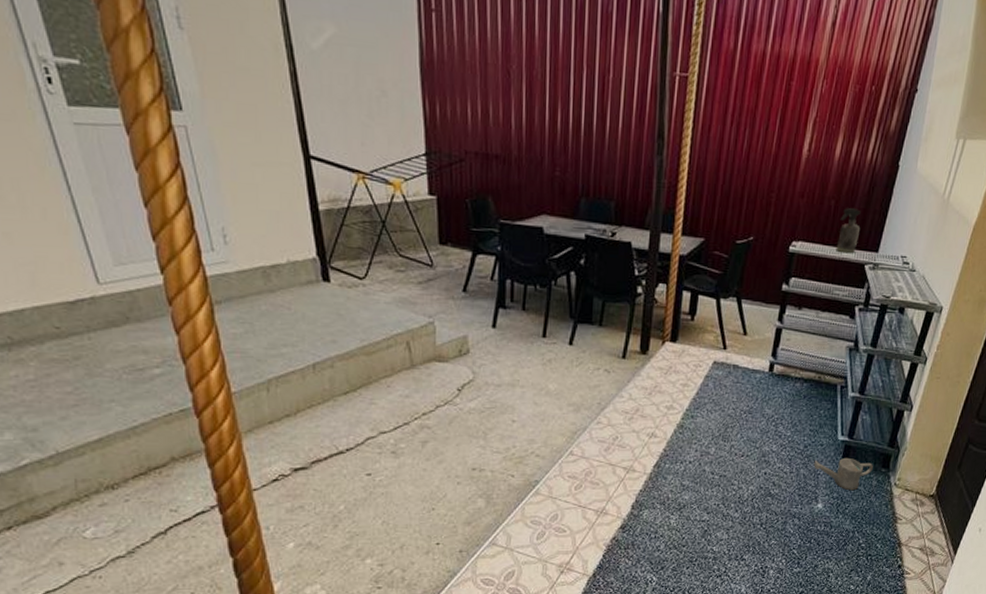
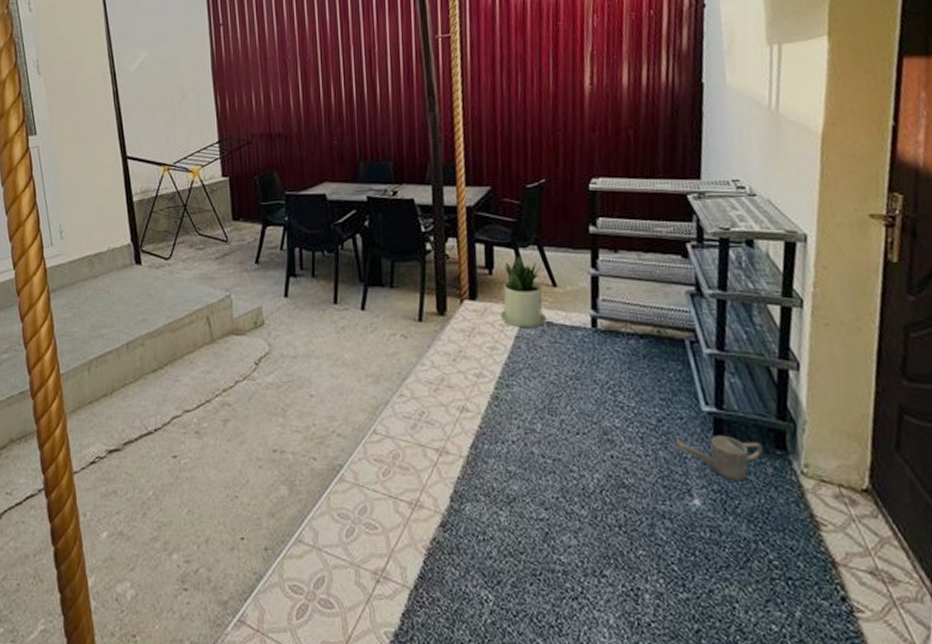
planter: none [694,305,736,370] -> present [499,255,547,328]
spray bottle: present [836,207,861,254] -> none [643,134,672,185]

